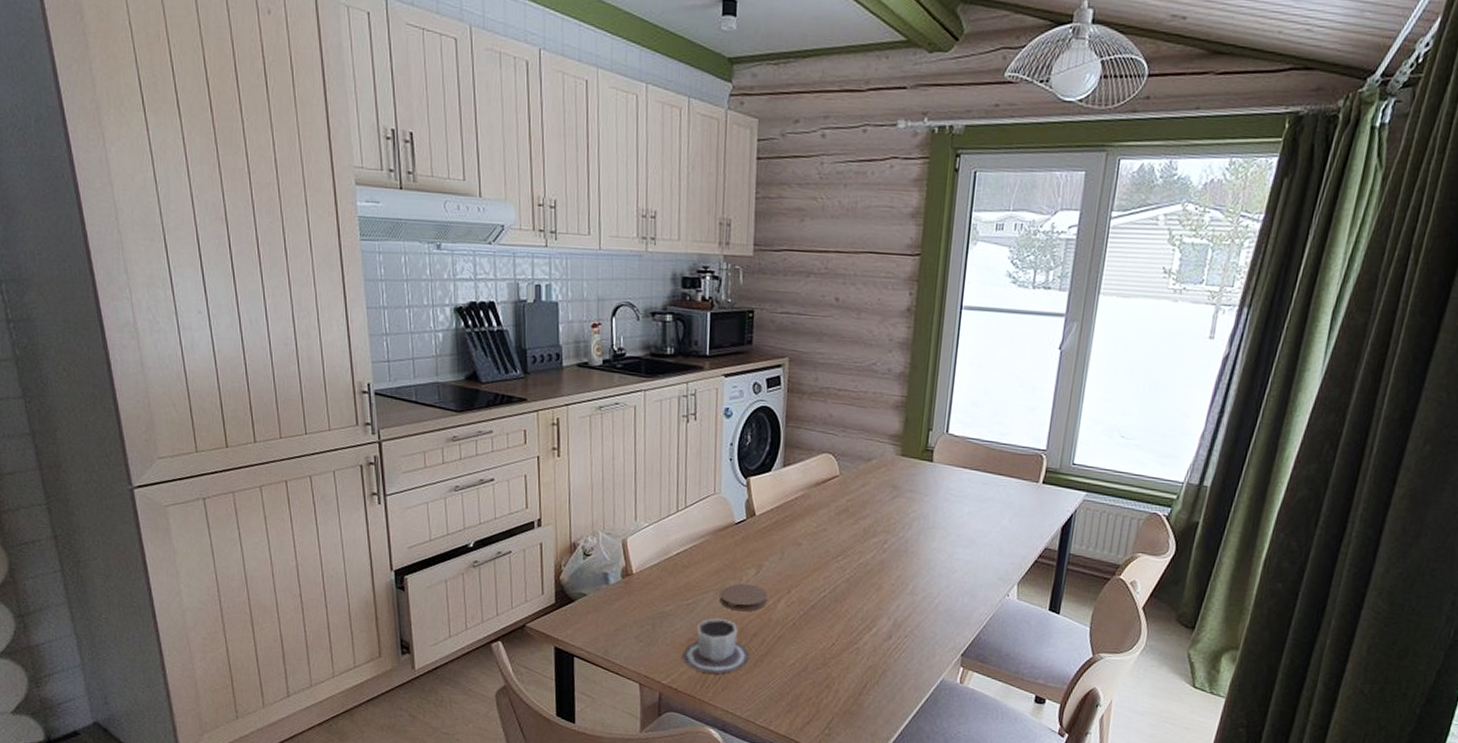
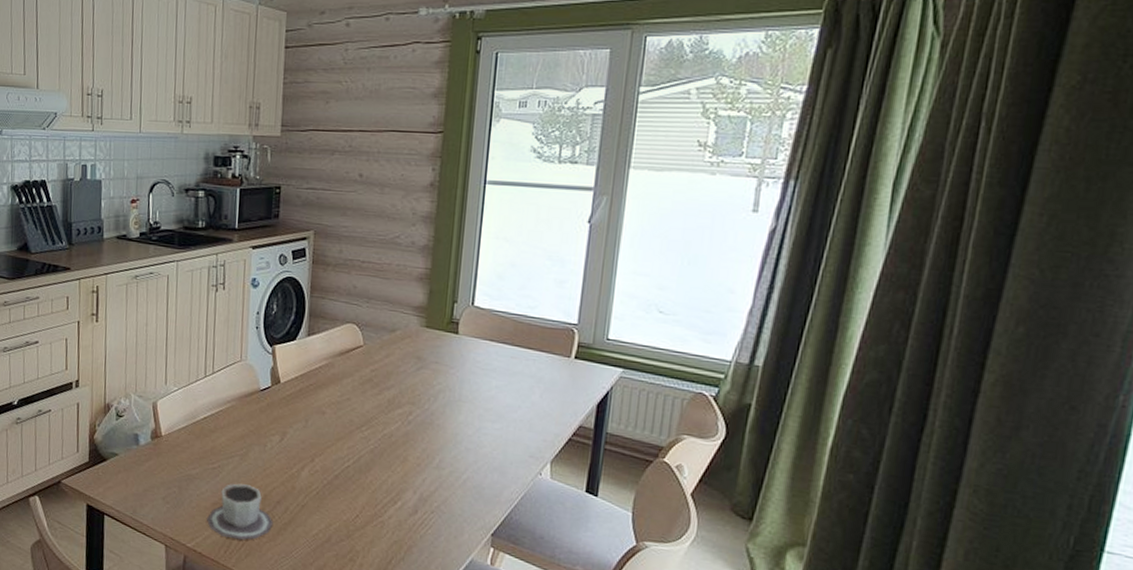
coaster: present [719,584,767,612] -> none [243,450,291,479]

